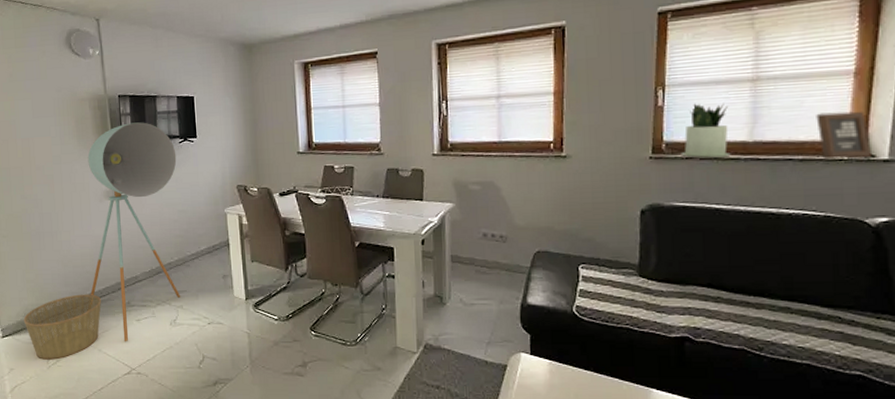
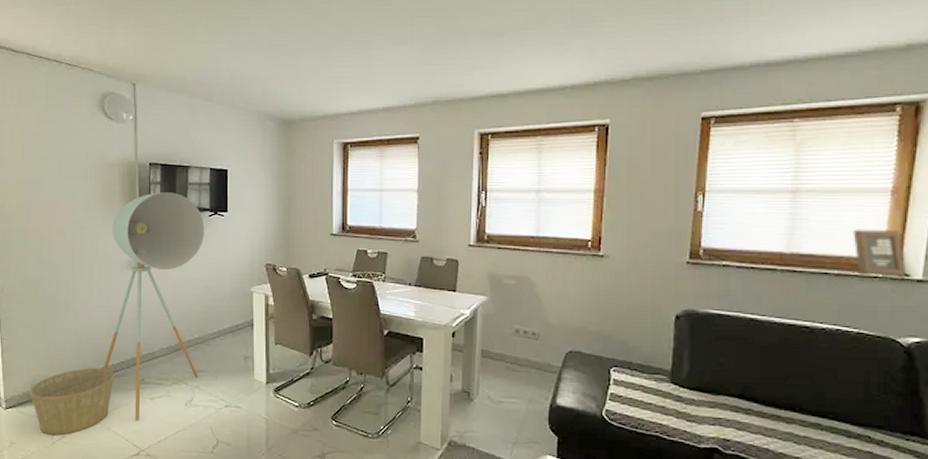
planter: present [681,103,731,160] -> none [718,210,768,268]

